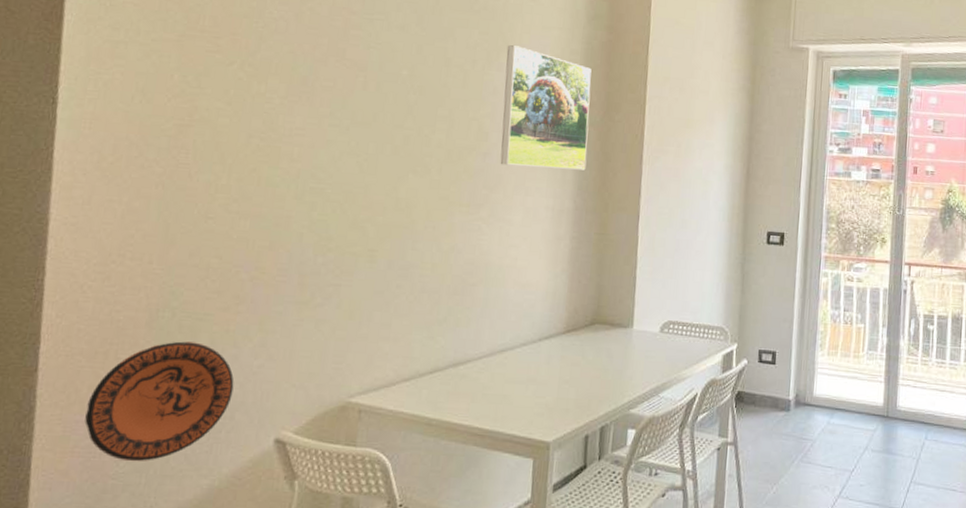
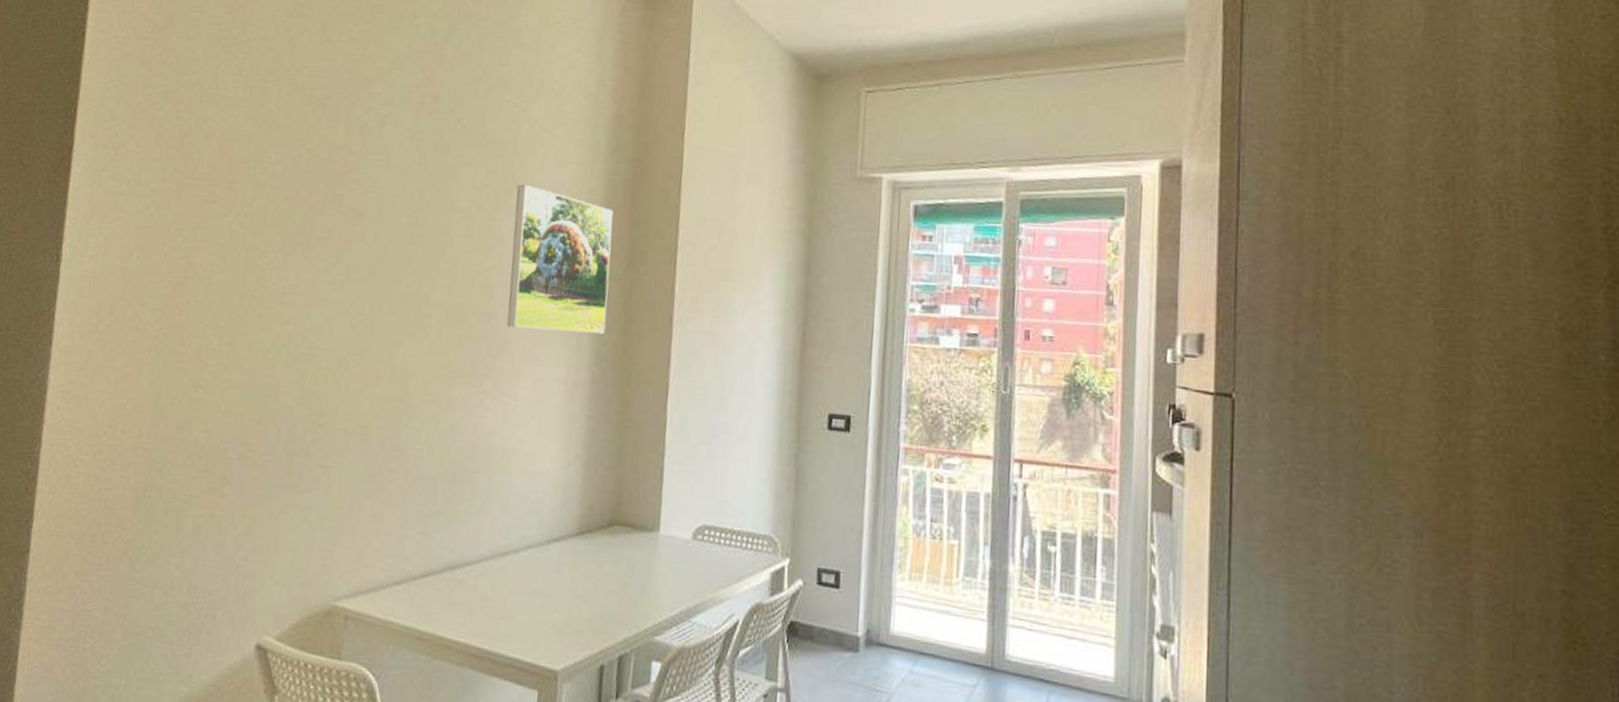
decorative plate: present [85,341,234,462] -> none [70,525,217,661]

